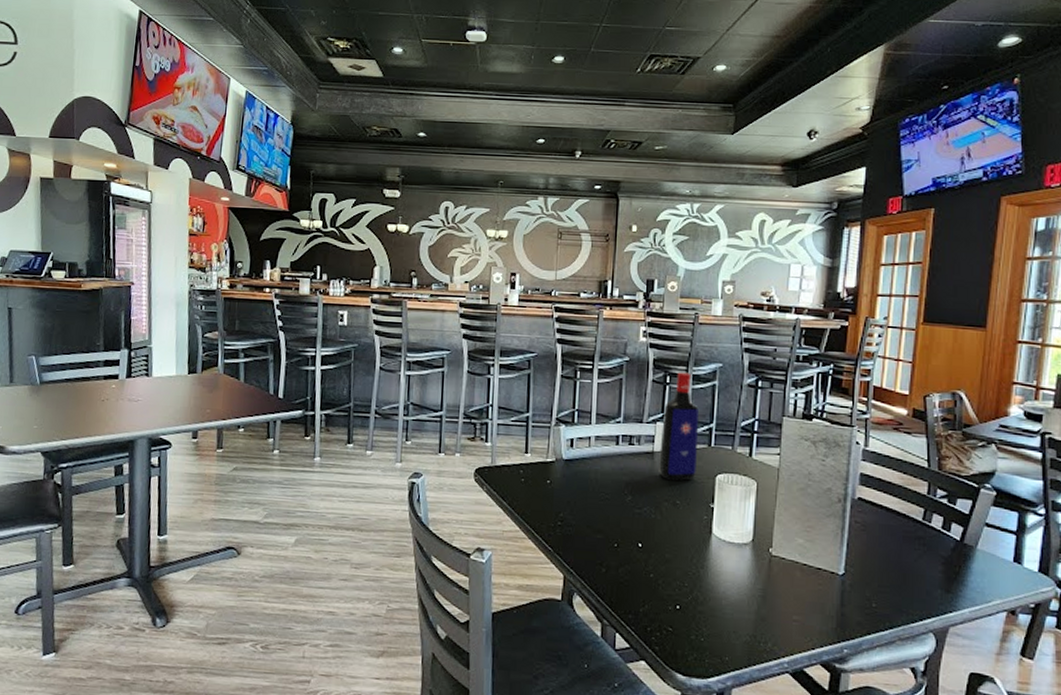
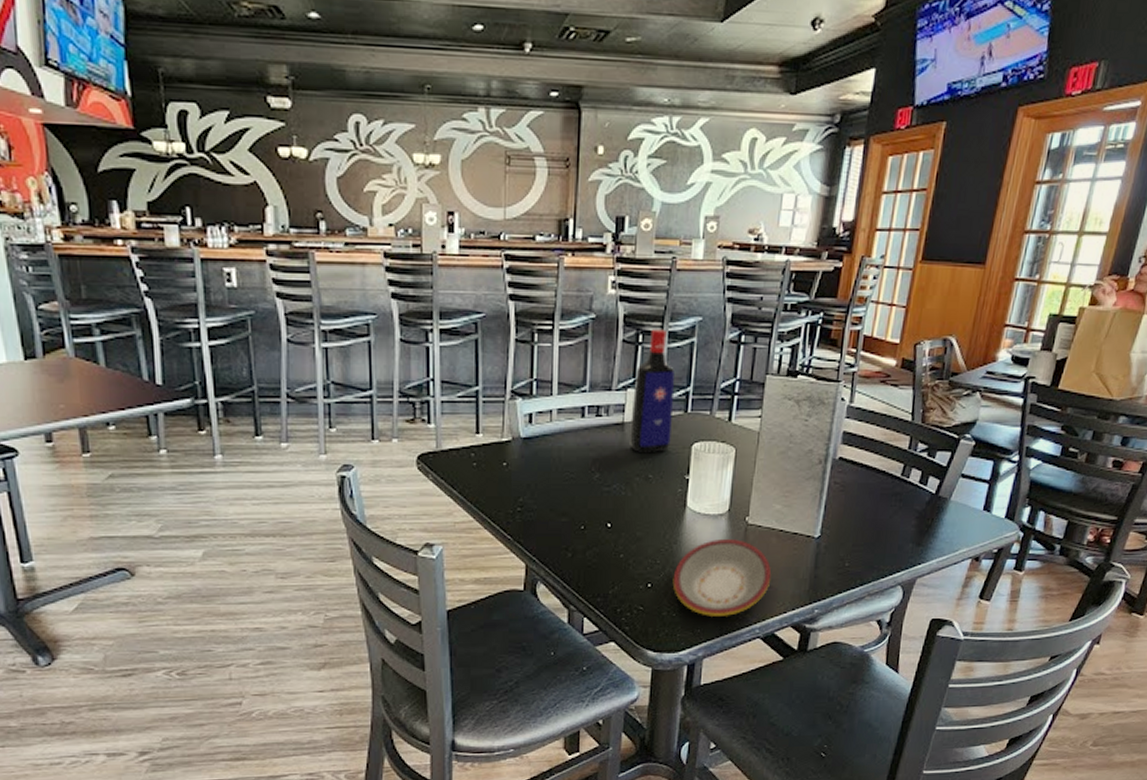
plate: none [700,568,798,647] -> present [672,539,772,616]

